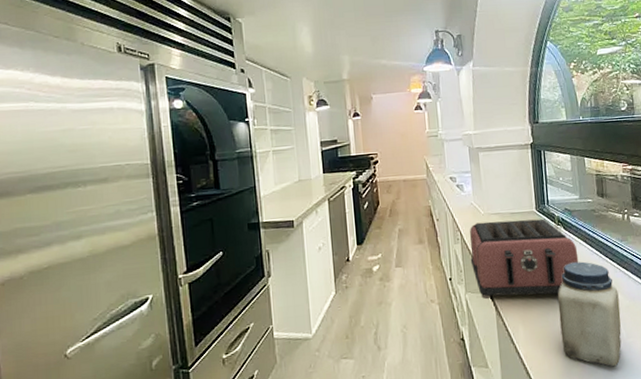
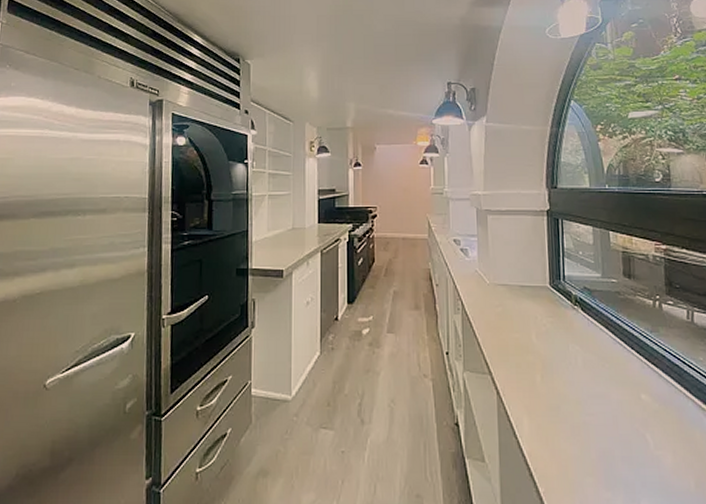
toaster: present [470,218,579,300] -> none [471,293,598,385]
jar: present [557,261,622,367] -> none [570,351,648,483]

